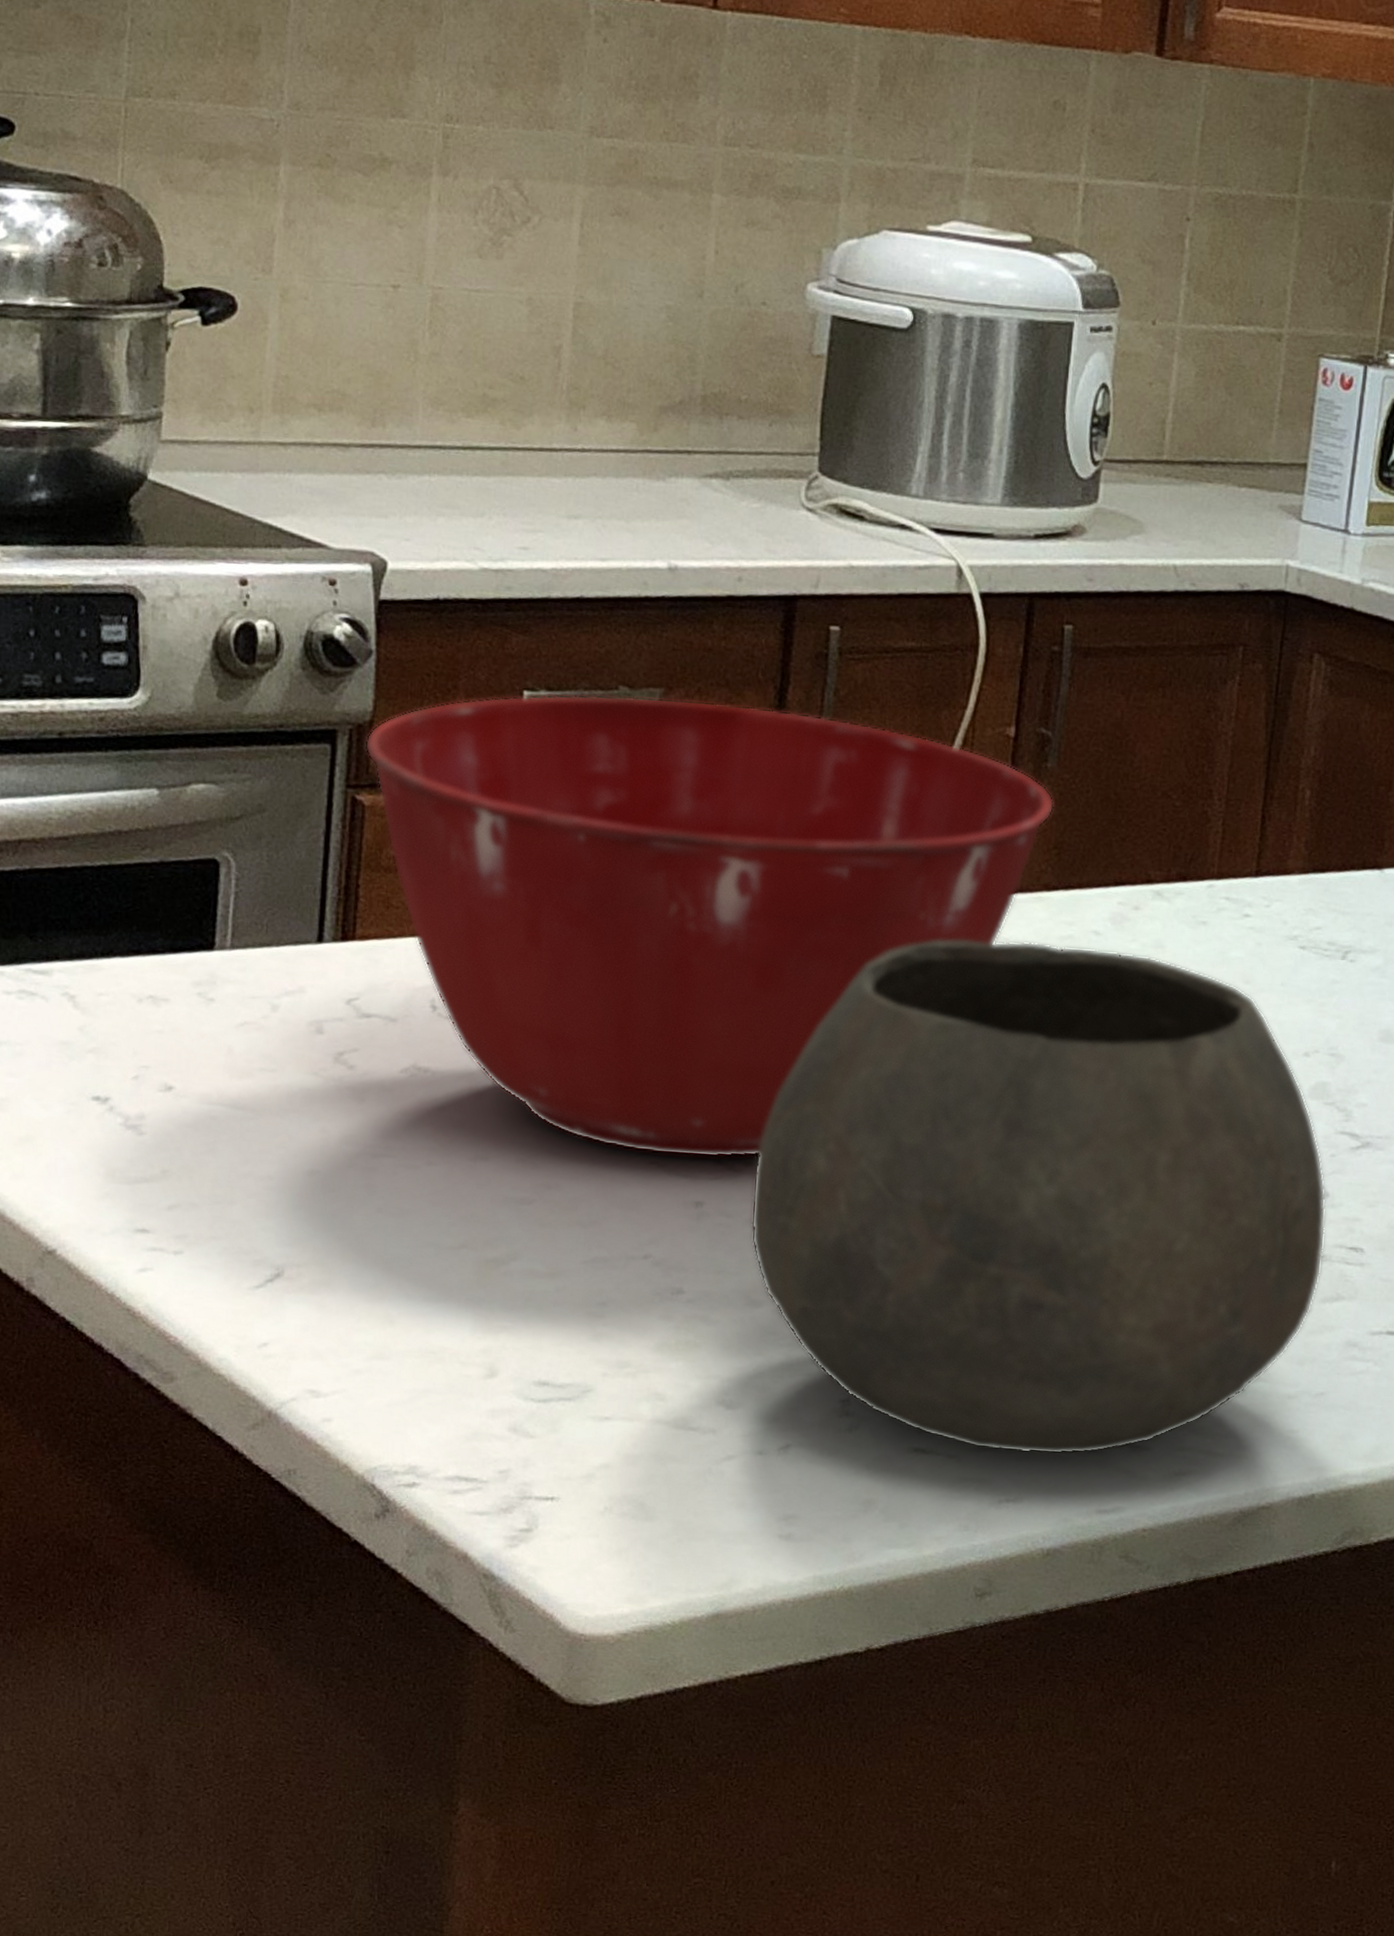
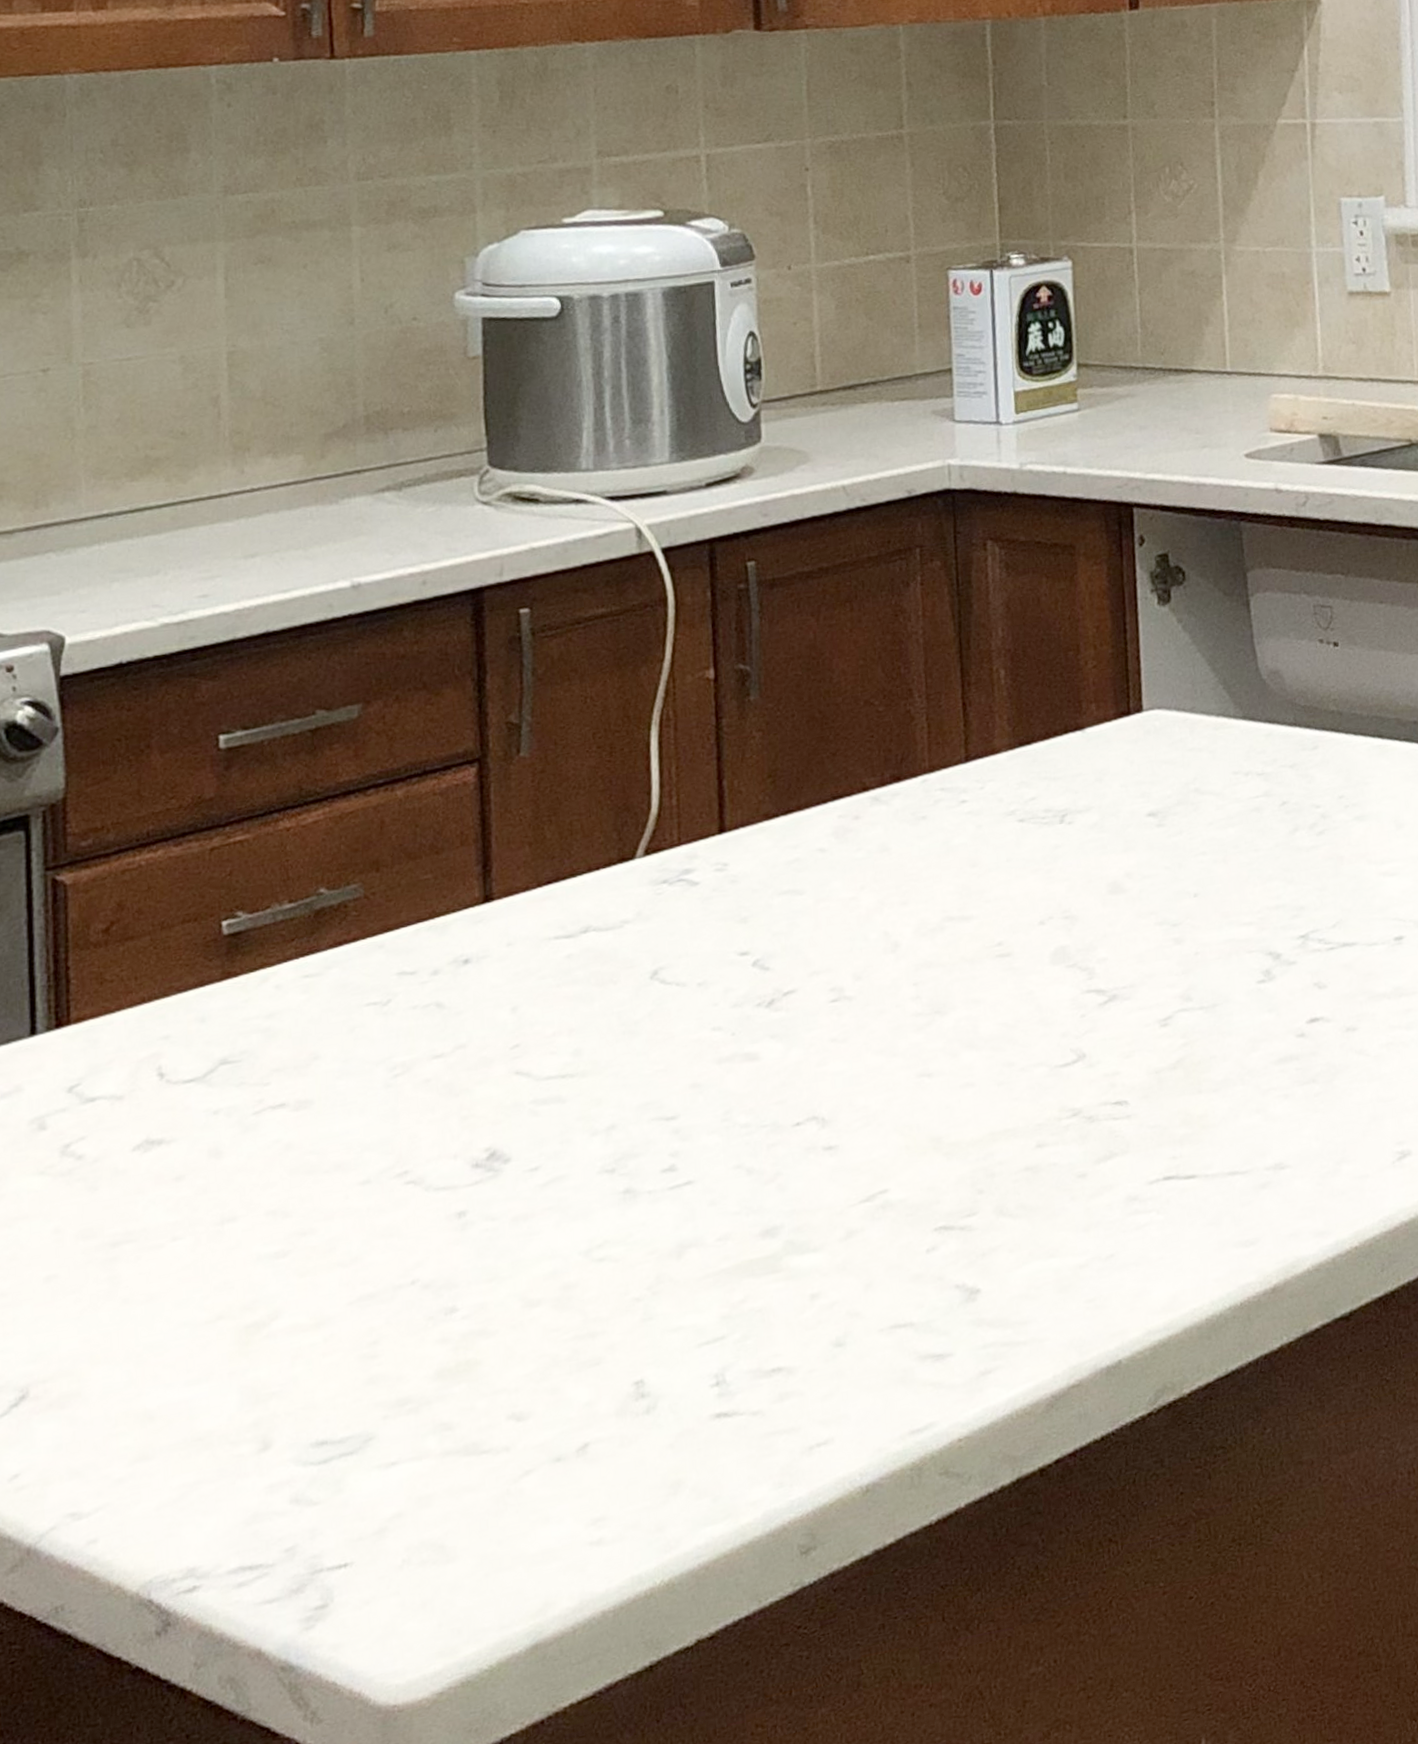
mixing bowl: present [365,694,1054,1158] -> none [60,696,763,1177]
bowl: present [750,940,1326,1455] -> none [512,861,1091,1399]

